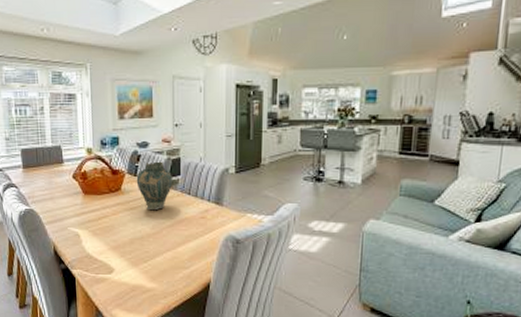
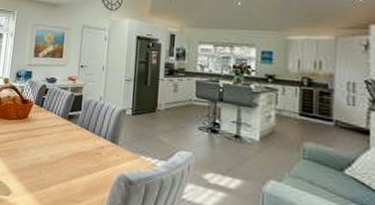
vase: present [136,161,173,210] -> none [41,96,74,140]

